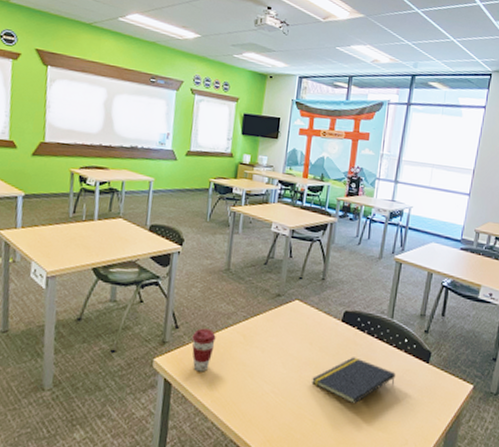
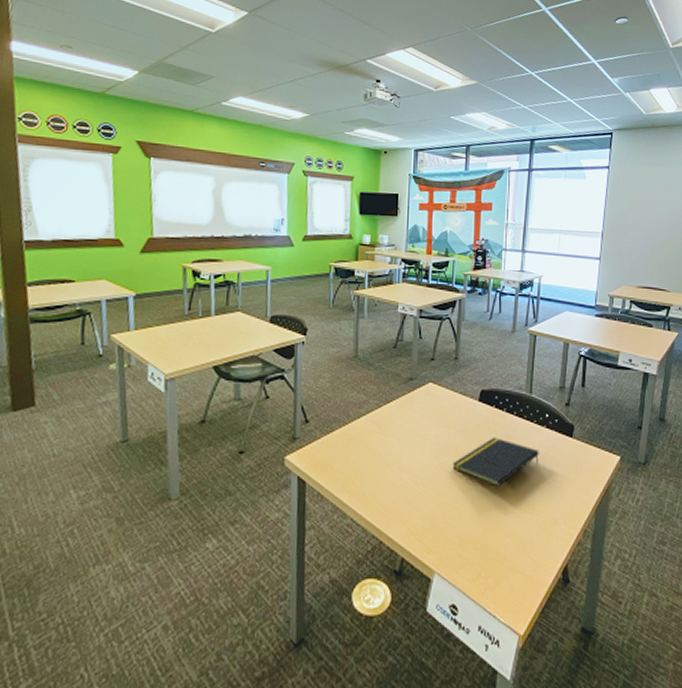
coffee cup: present [192,328,216,372] -> none [324,420,349,467]

